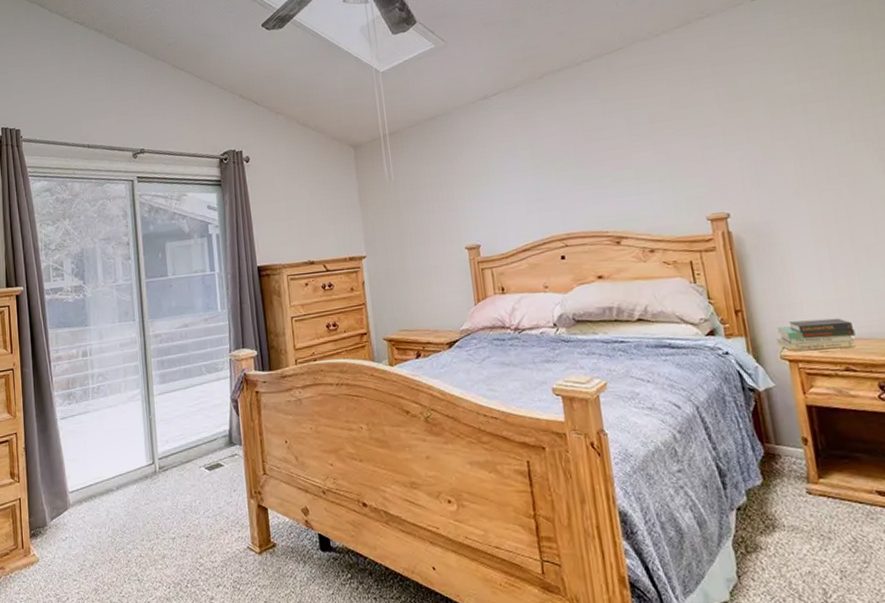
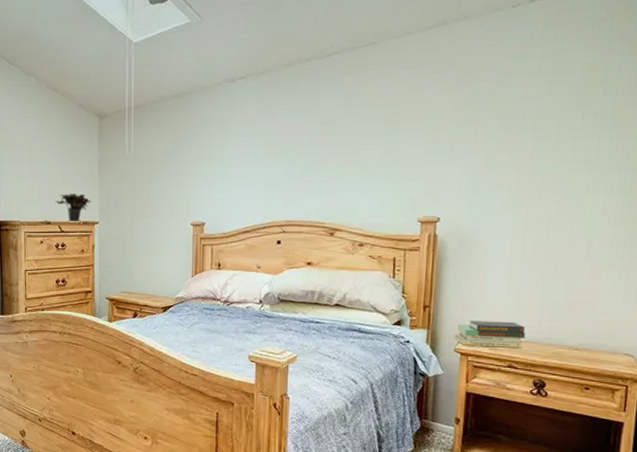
potted plant: none [317,228,356,259] -> present [55,194,91,222]

